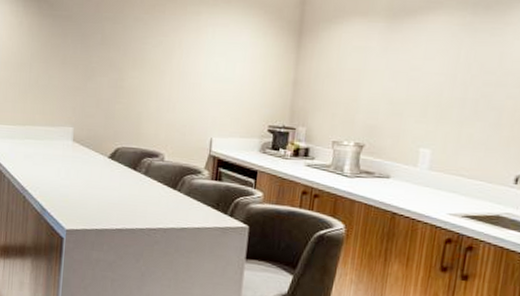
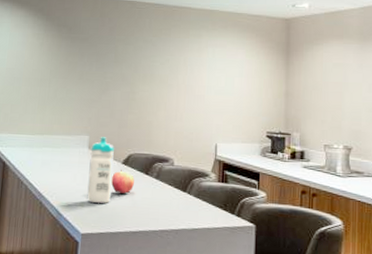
water bottle: none [72,129,100,199] -> present [87,137,114,203]
apple: none [97,164,122,190] -> present [111,169,134,194]

